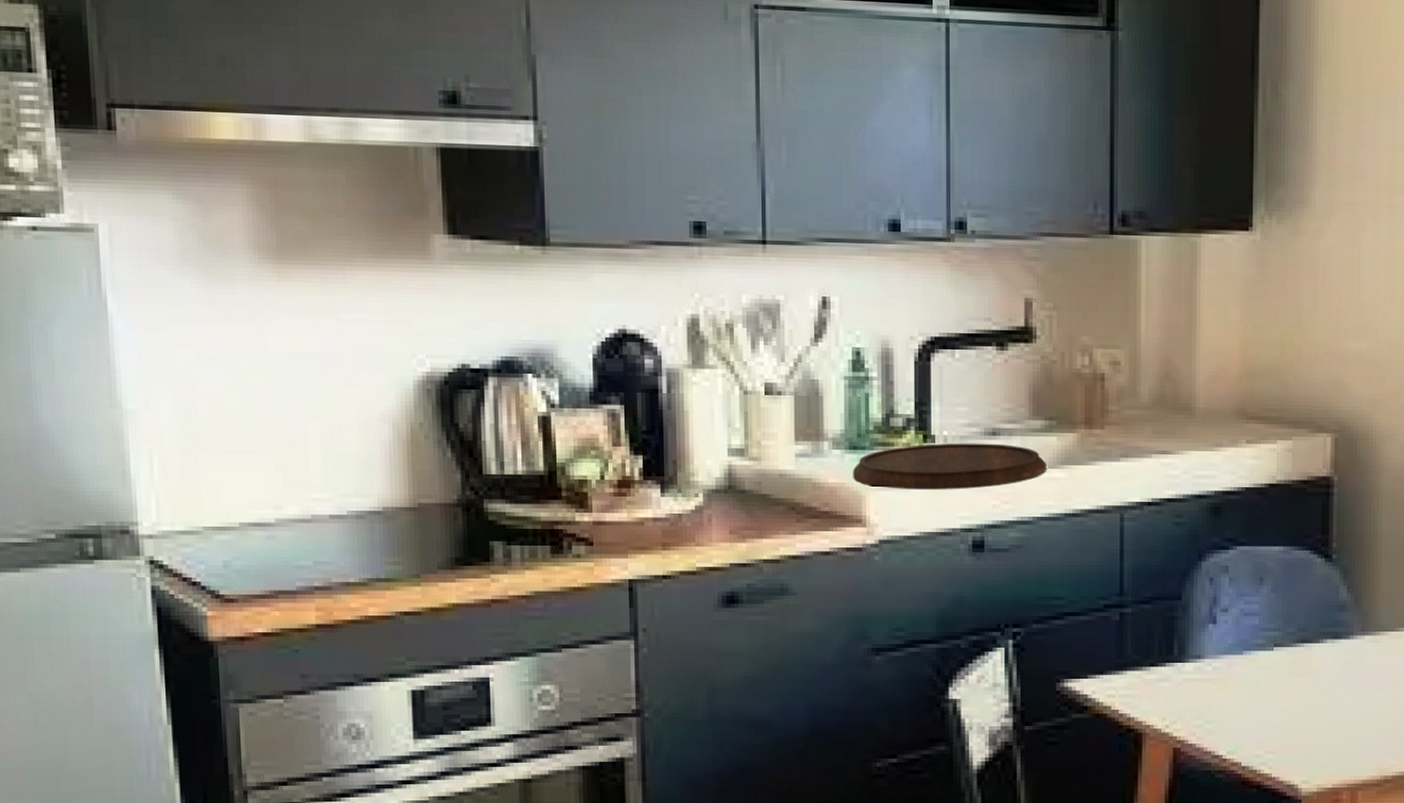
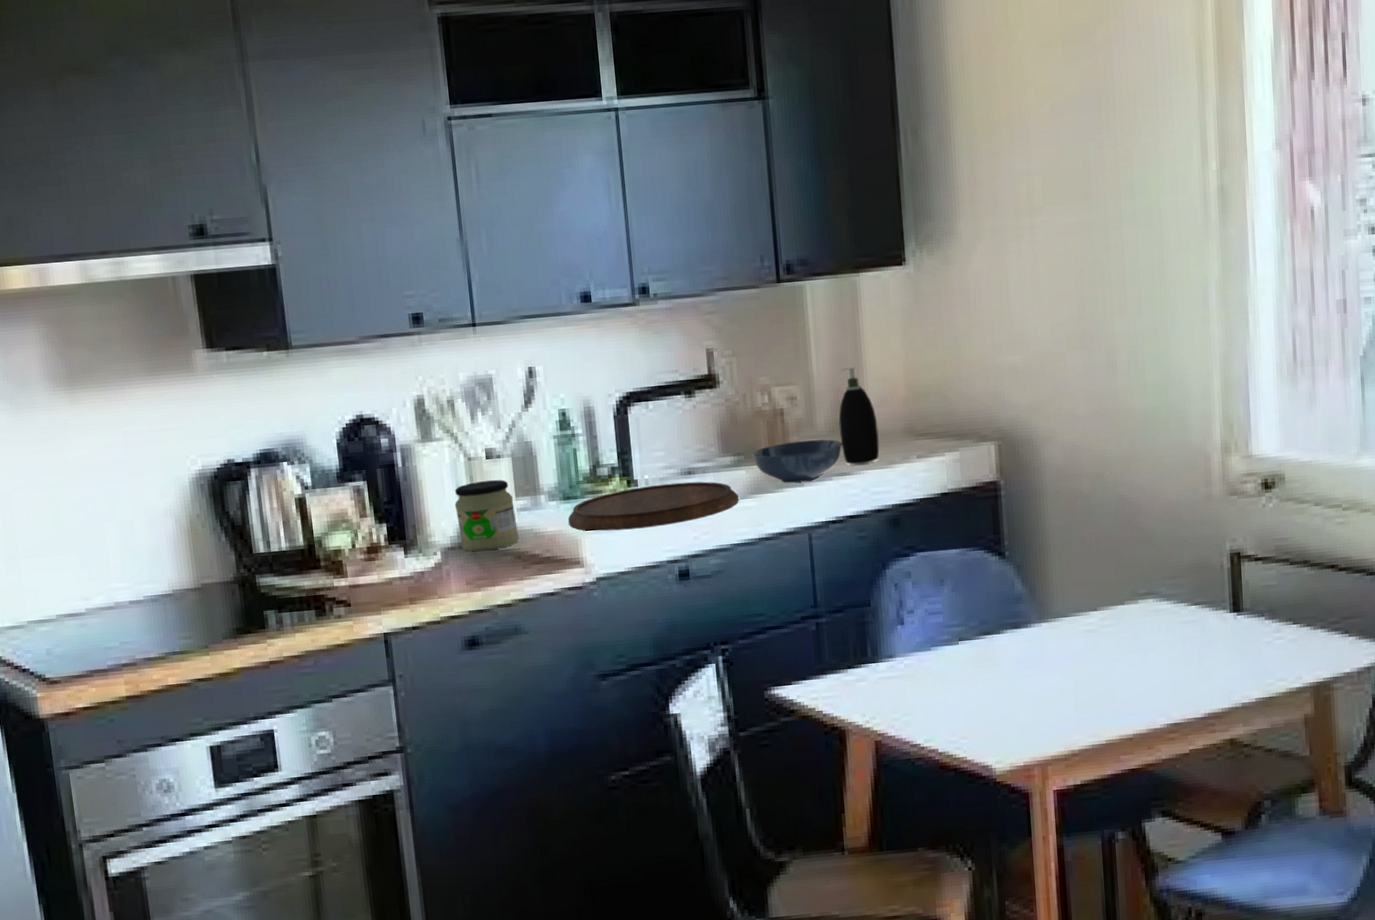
jar: none [724,418,796,498] -> present [454,479,520,552]
bowl: none [1065,410,1165,456] -> present [751,439,842,483]
soap dispenser: none [1164,336,1207,444] -> present [838,367,880,465]

